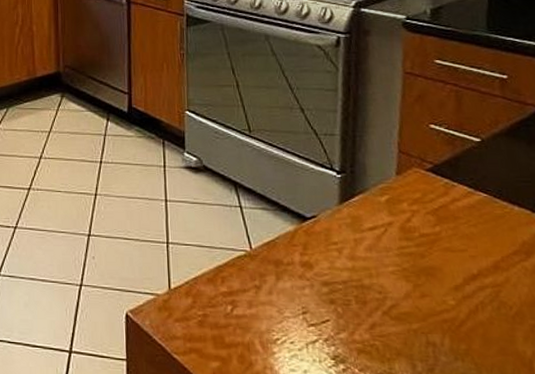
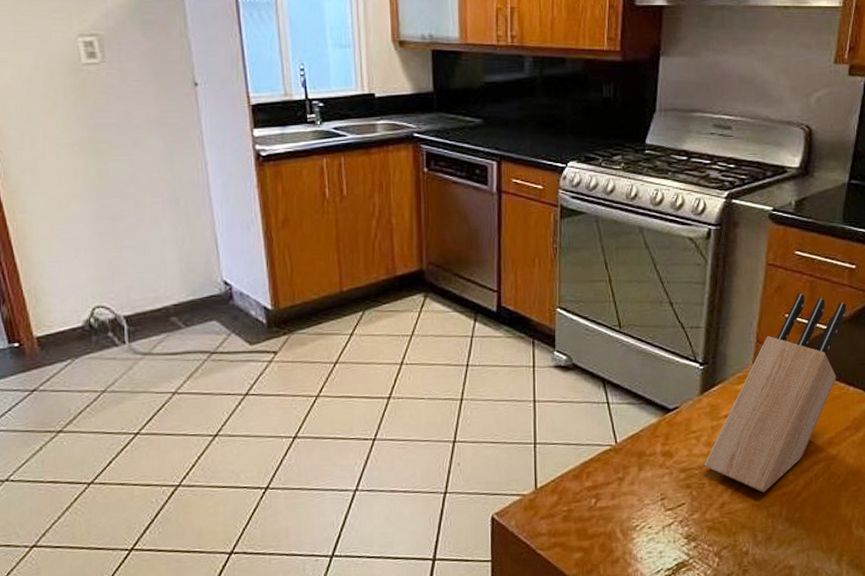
knife block: none [348,104,501,316] -> present [704,294,846,492]

